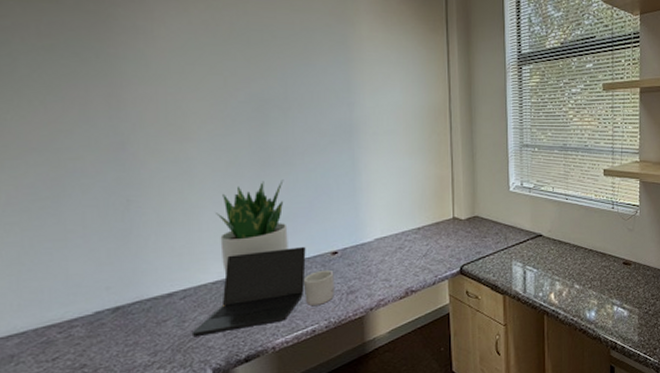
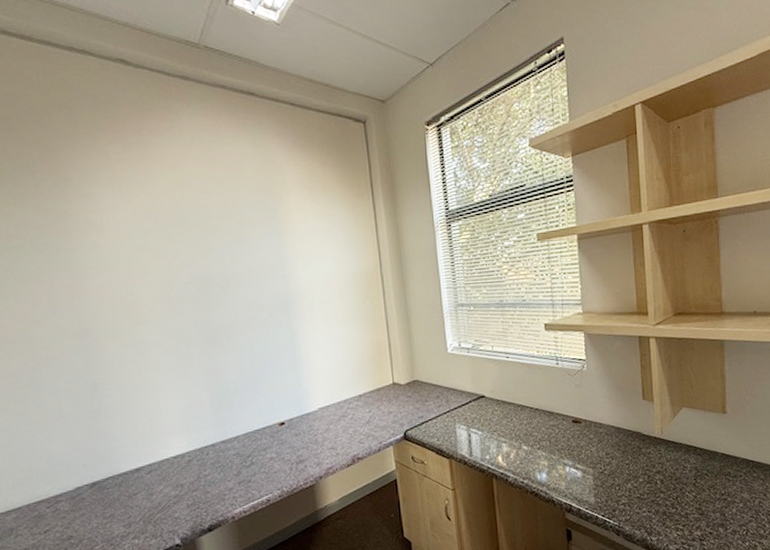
laptop: present [191,246,306,336] -> none [159,419,257,508]
planter: present [216,179,288,274] -> none [171,355,239,449]
mug: present [303,269,334,305] -> none [254,440,285,476]

